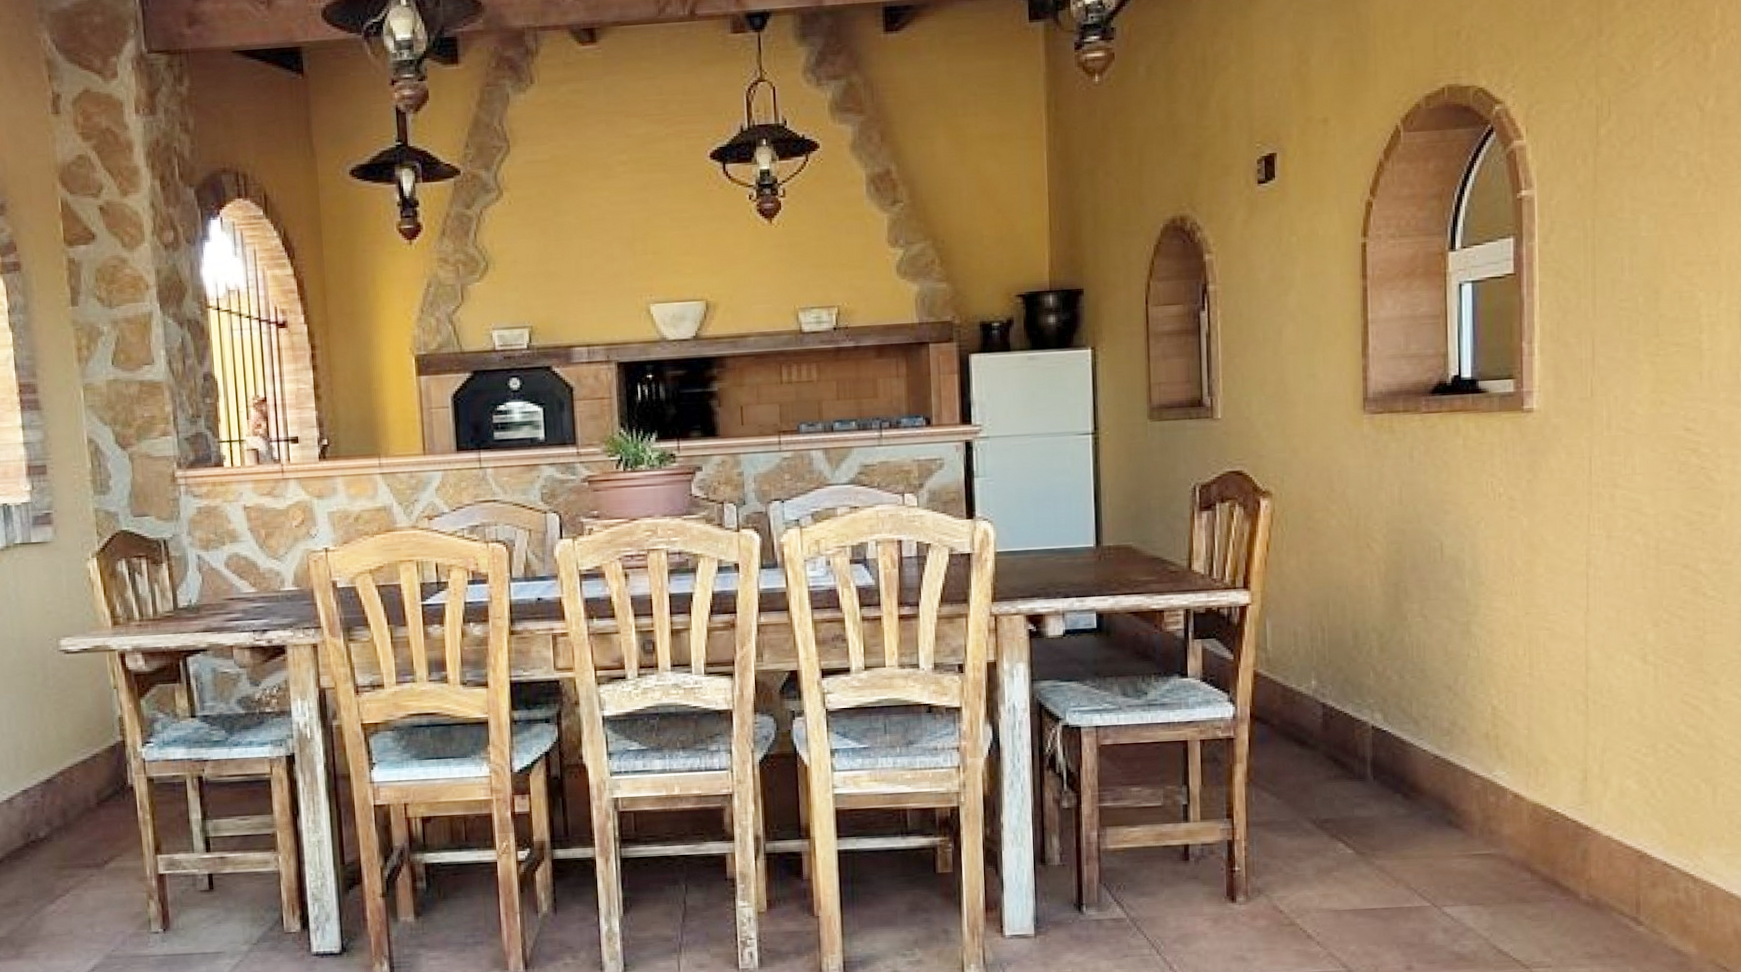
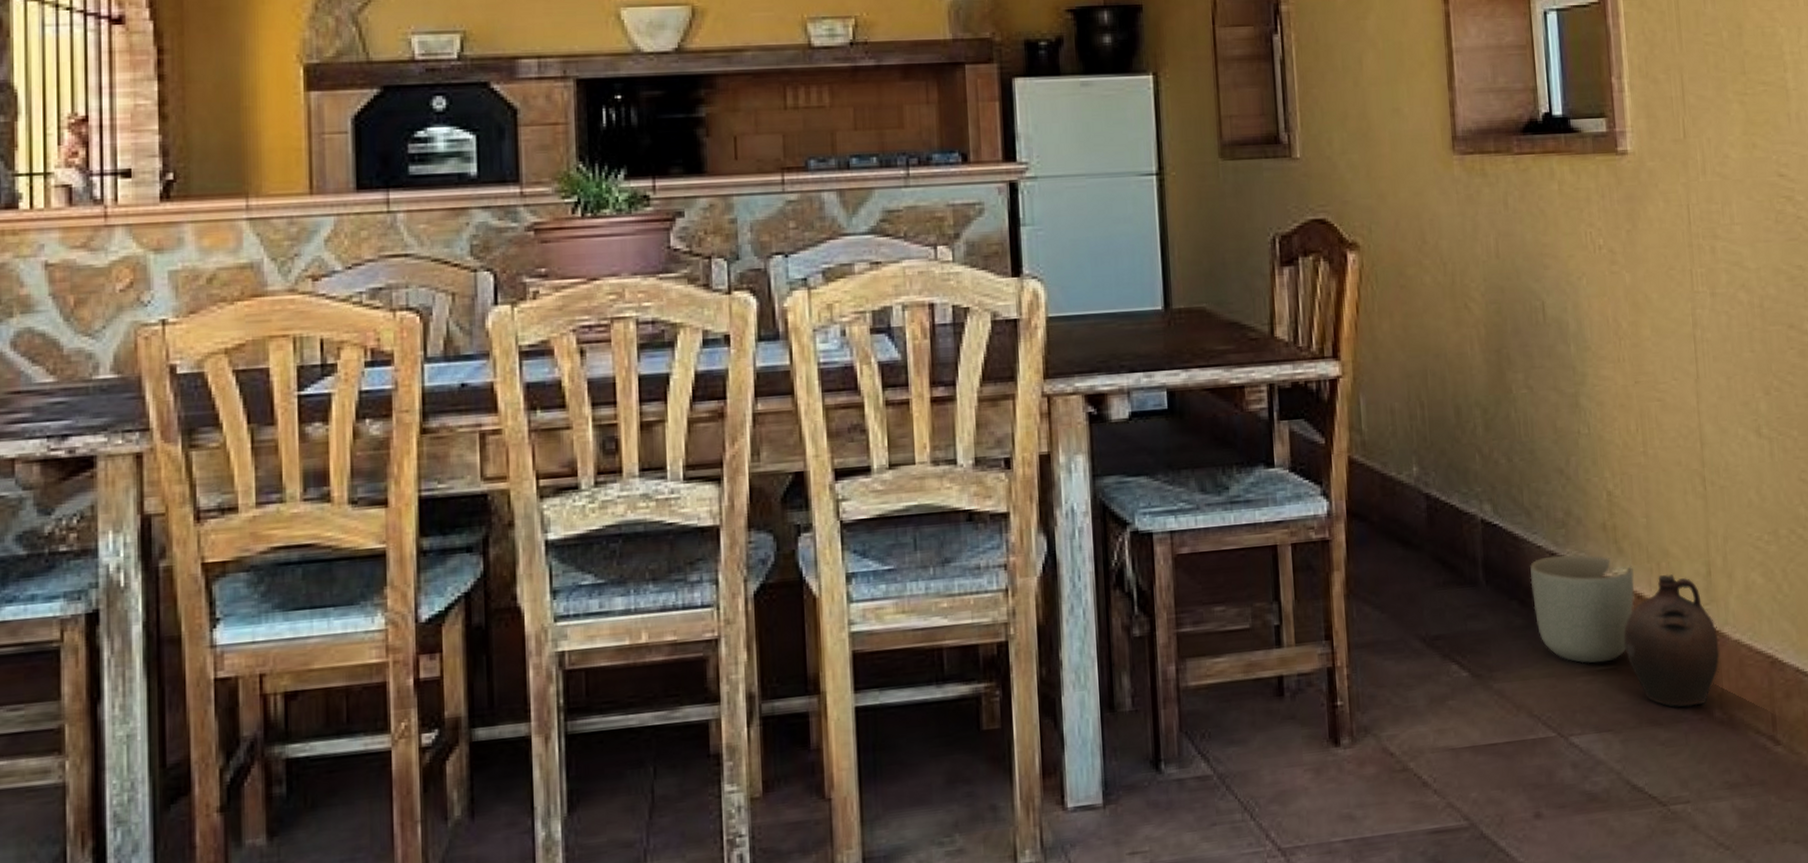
planter: none [1414,757,1512,849] -> present [1530,554,1635,664]
ceramic jug: none [1499,778,1590,889] -> present [1624,574,1720,708]

